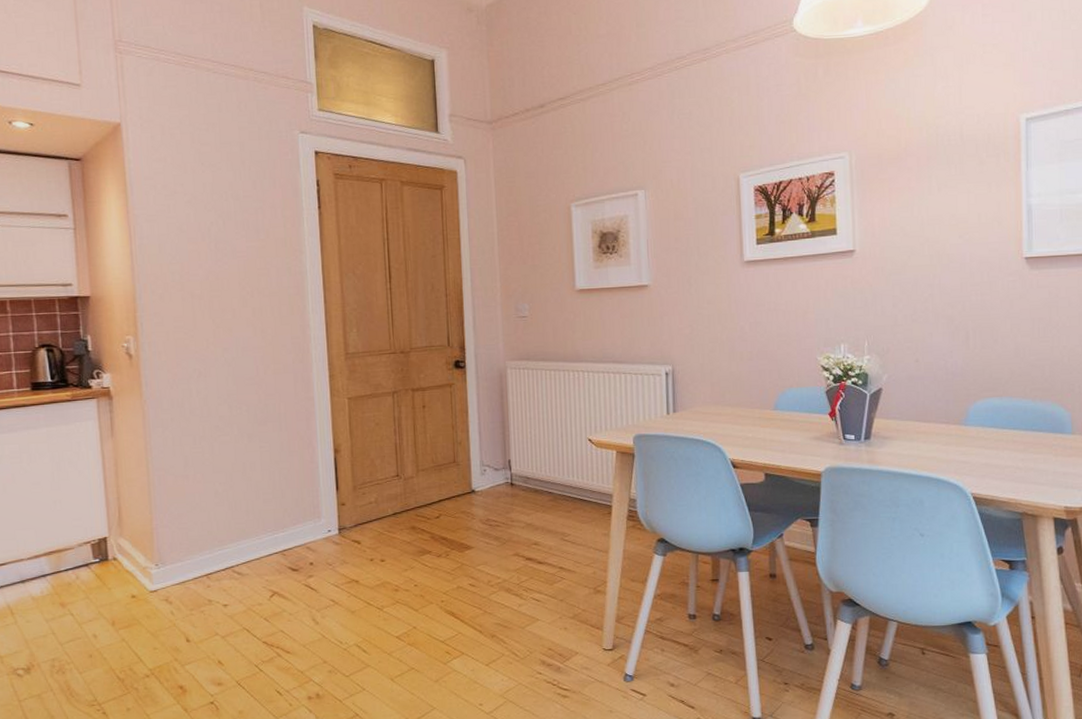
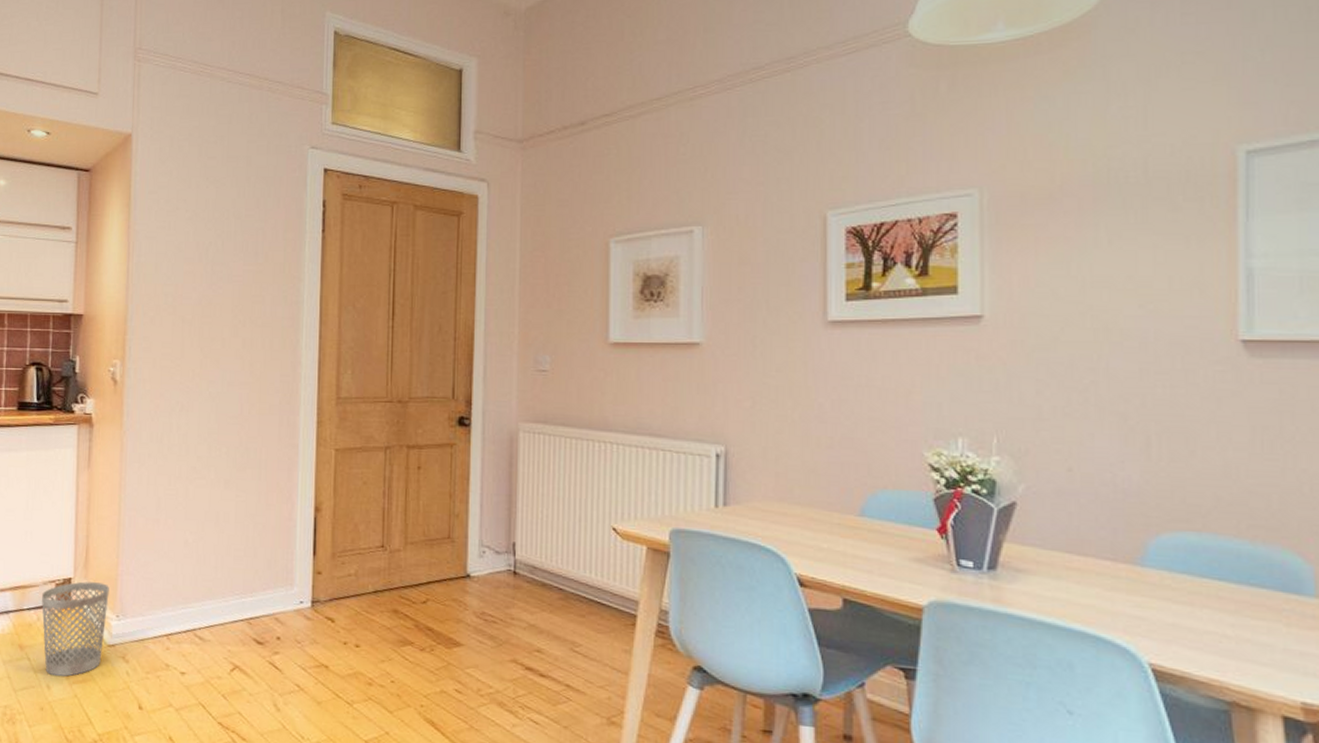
wastebasket: none [78,538,146,626] -> present [42,581,109,677]

